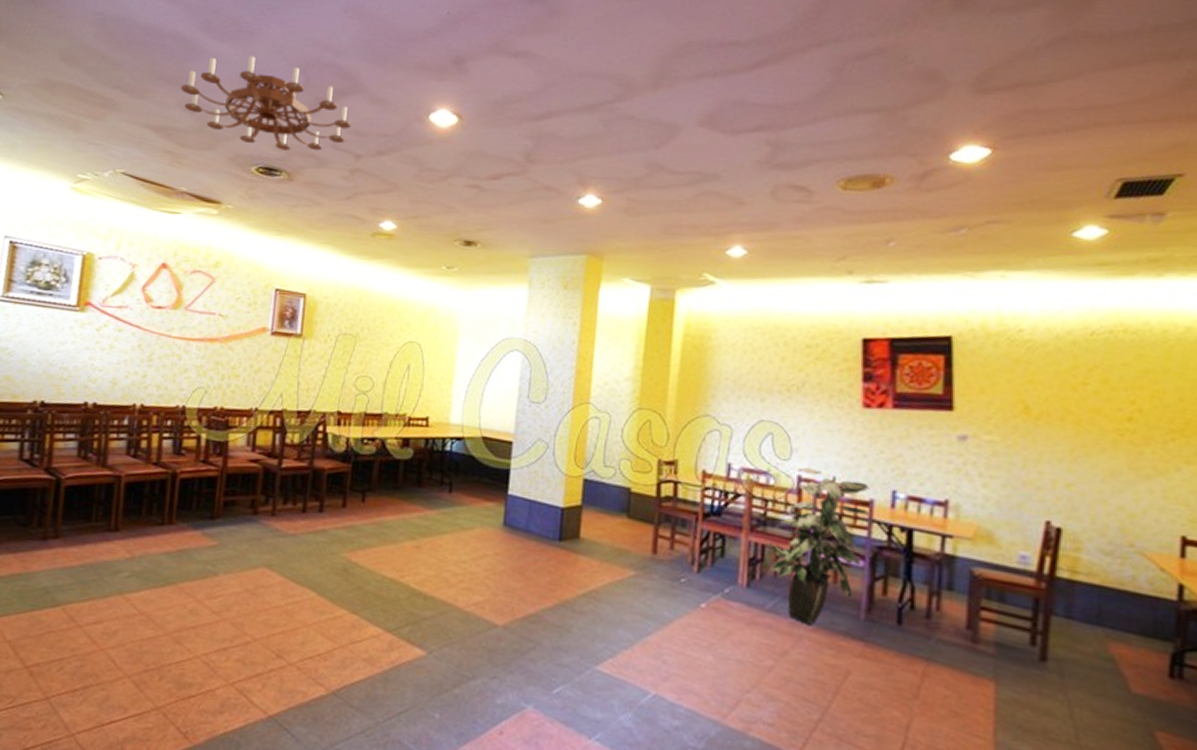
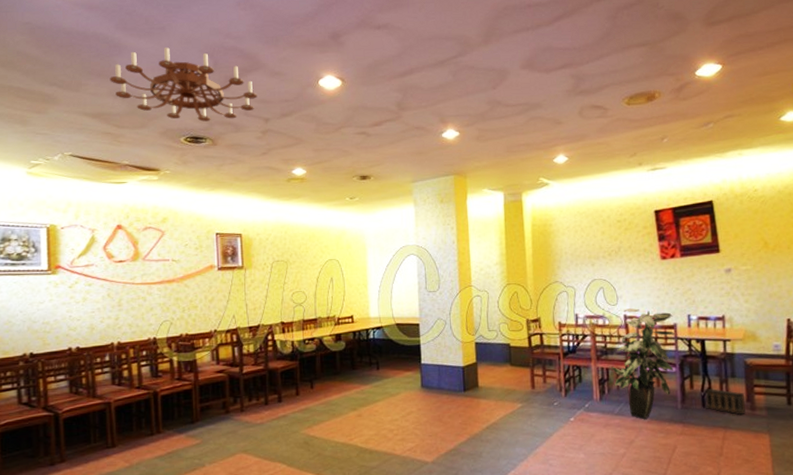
speaker: none [902,599,963,647] -> present [704,388,746,416]

